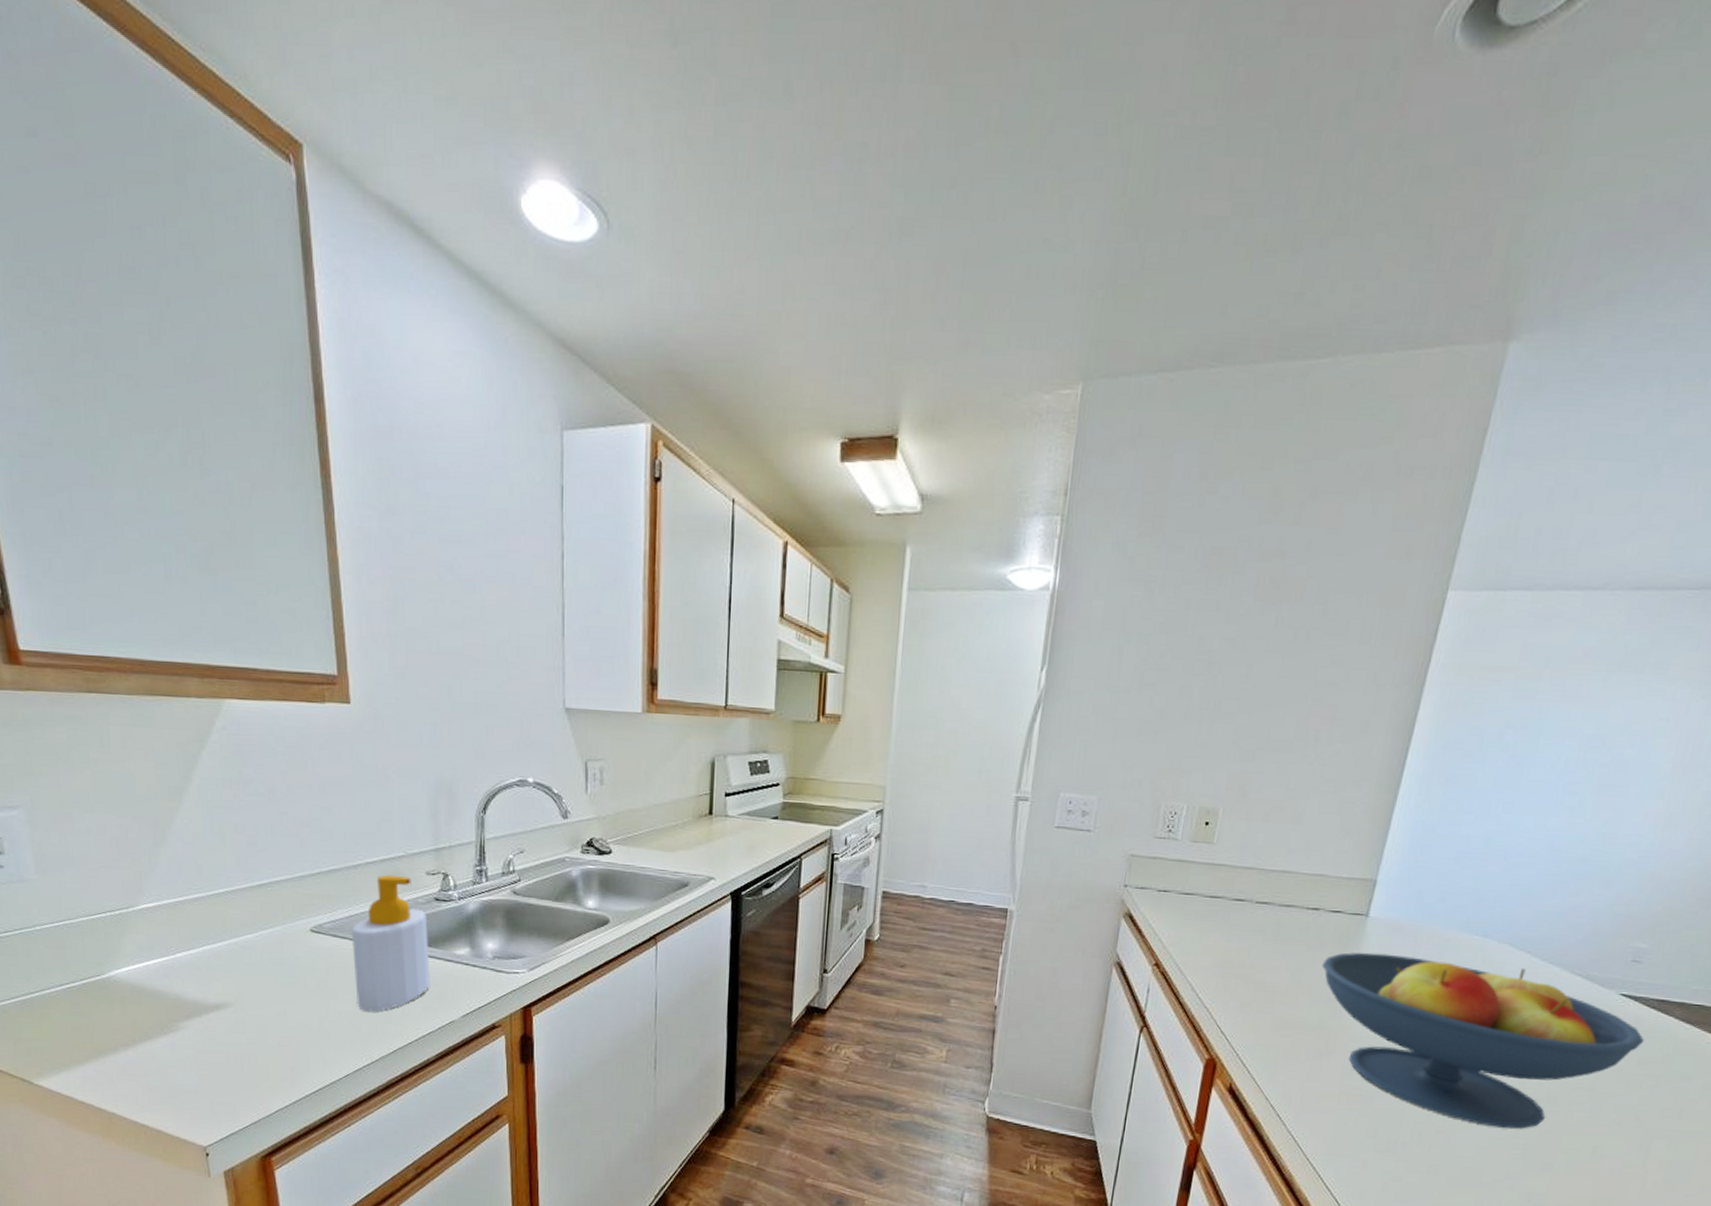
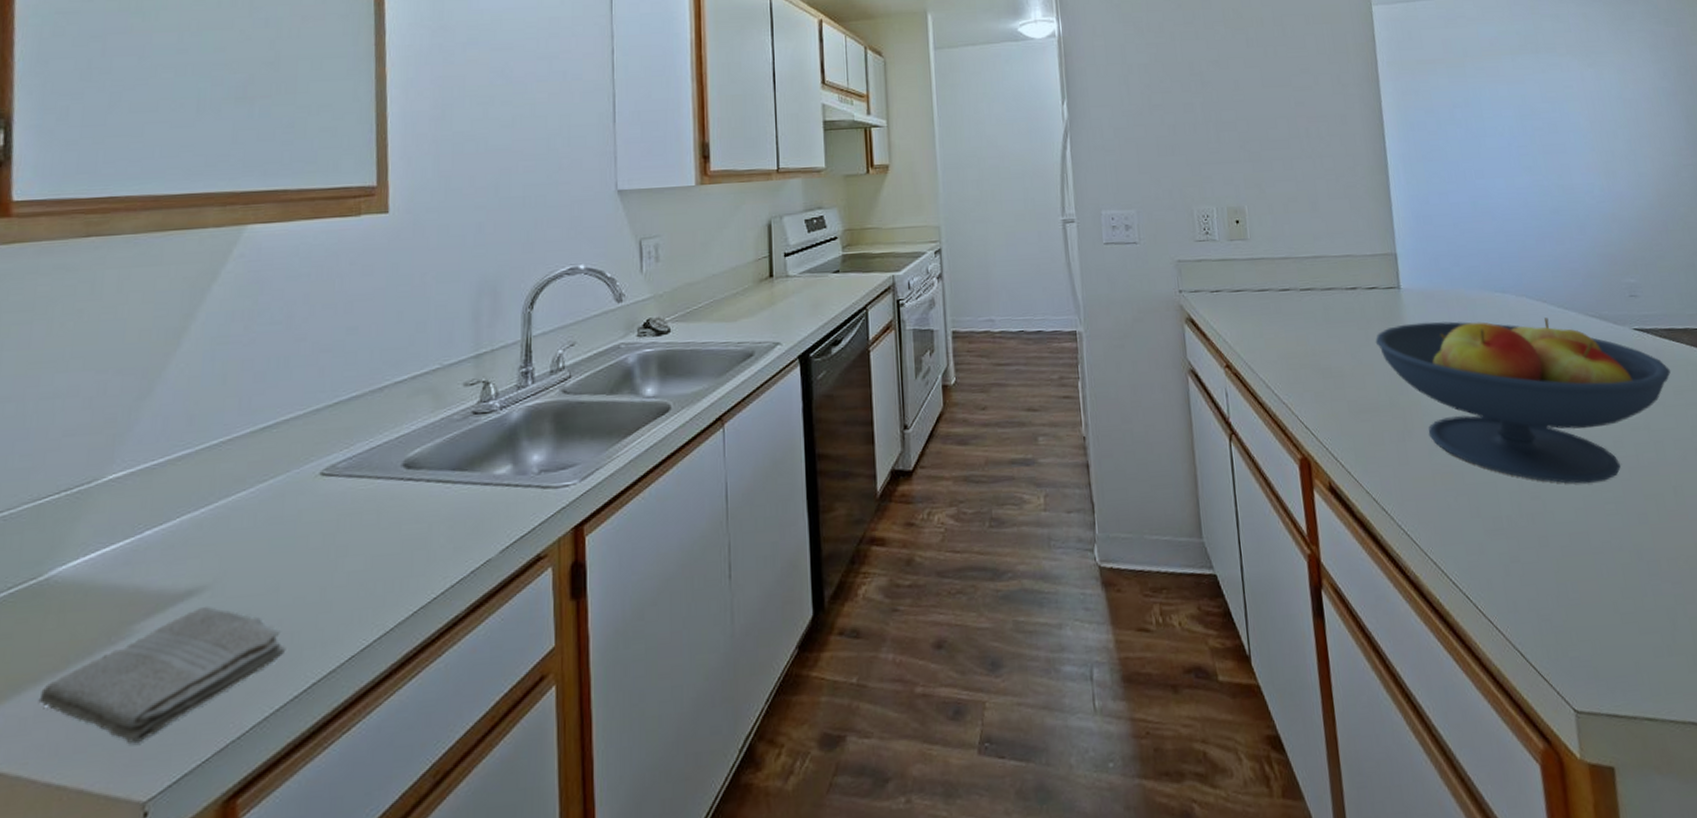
washcloth: none [118,1018,297,1107] -> present [38,606,286,744]
soap bottle: present [351,874,430,1012] -> none [369,391,464,566]

